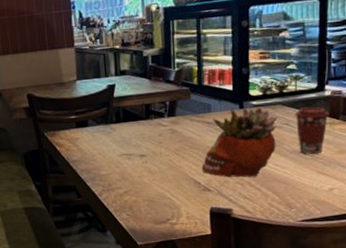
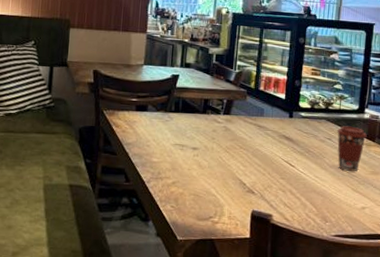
succulent planter: present [201,107,278,178] -> none [248,116,322,186]

